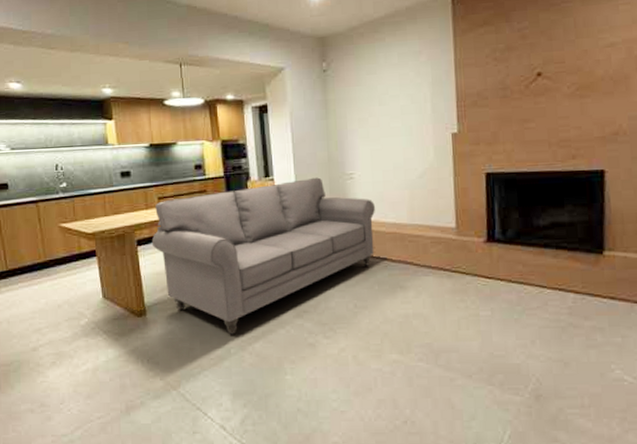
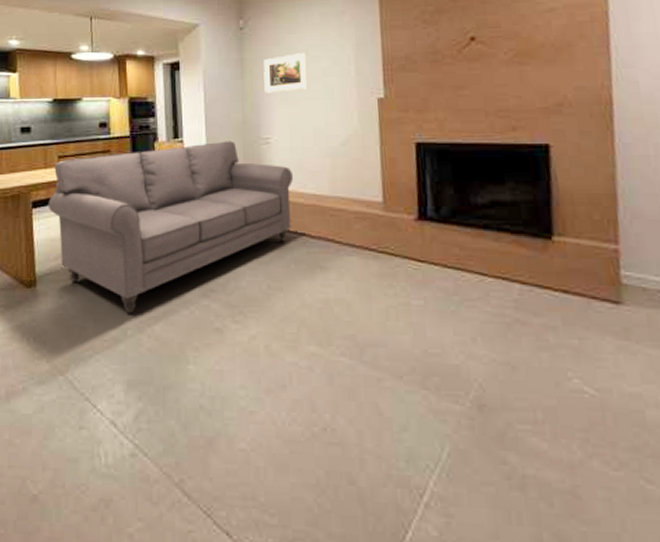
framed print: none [346,91,388,132] -> present [263,52,308,93]

